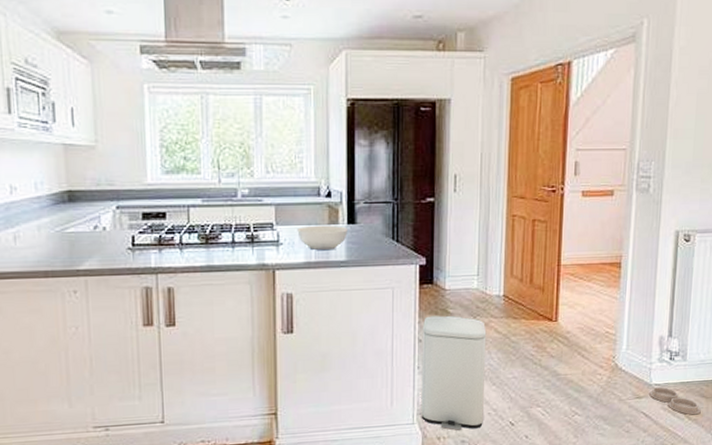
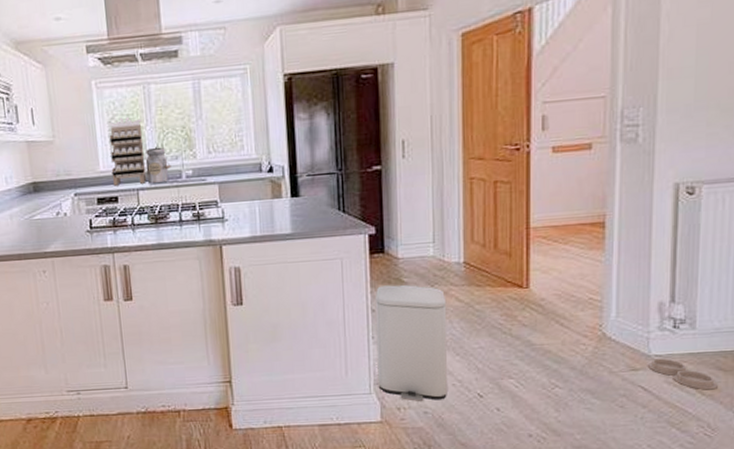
spice rack: none [160,127,226,201] -> present [108,117,171,186]
bowl: present [297,225,349,251] -> none [241,199,293,225]

